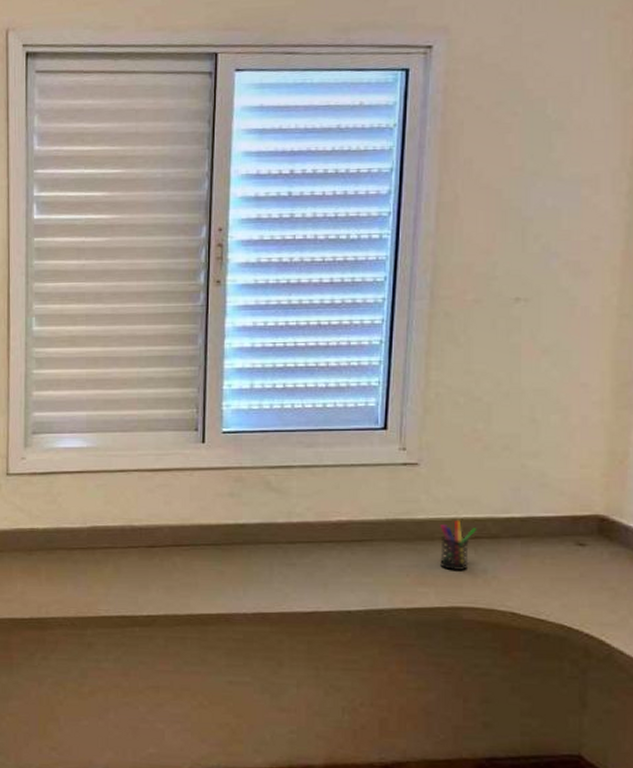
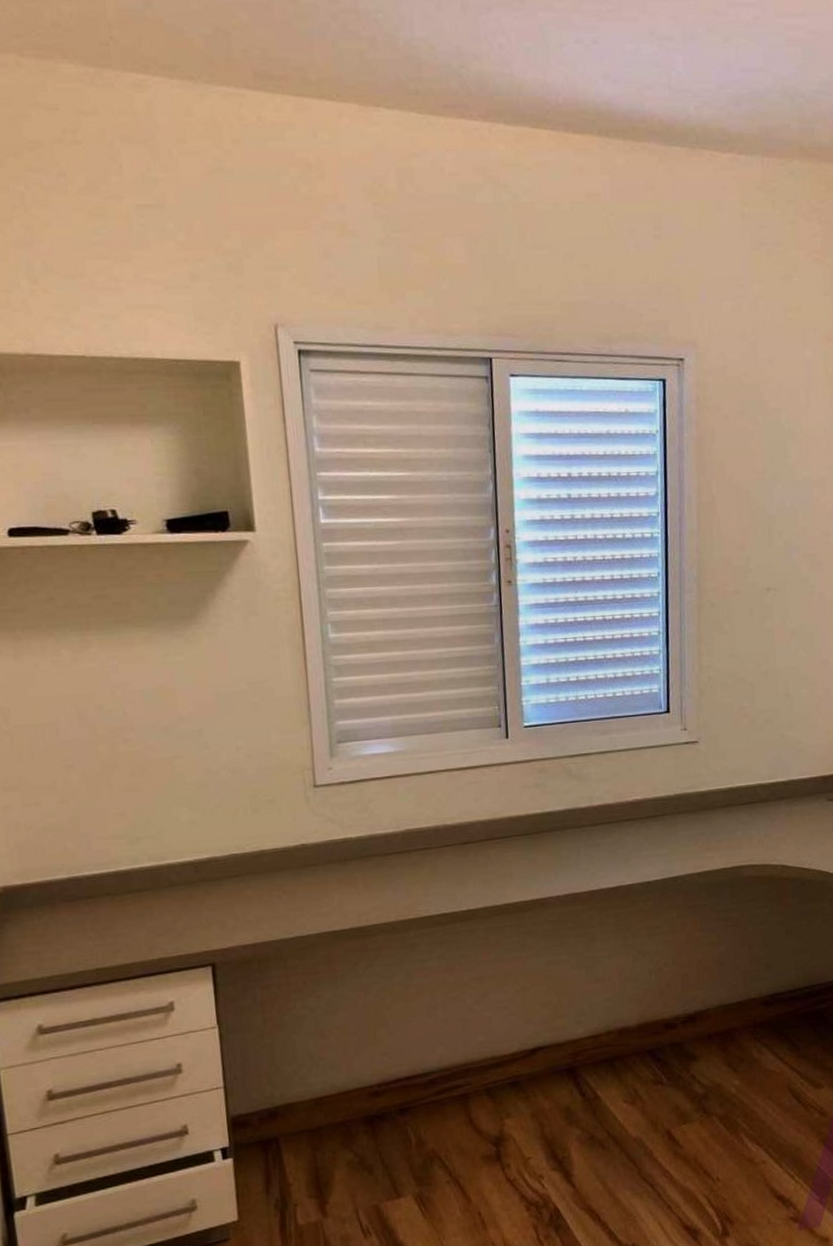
pen holder: present [440,519,477,571] -> none [720,788,750,834]

